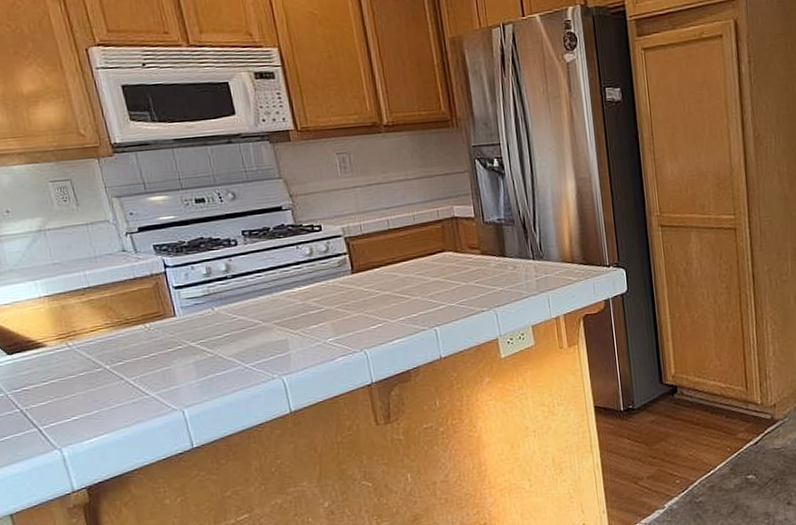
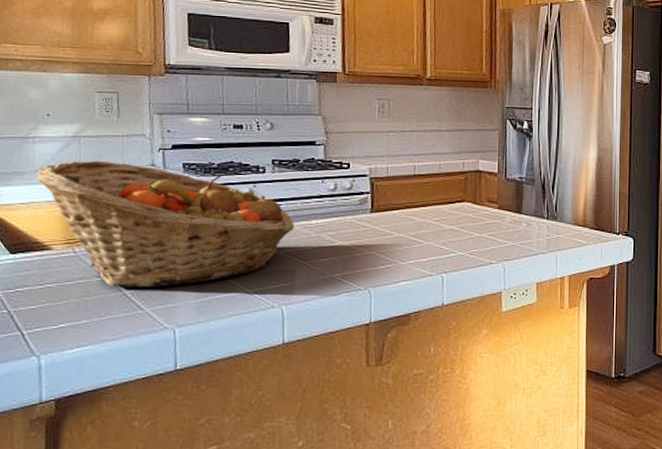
fruit basket: none [11,252,279,377] -> present [36,160,295,287]

